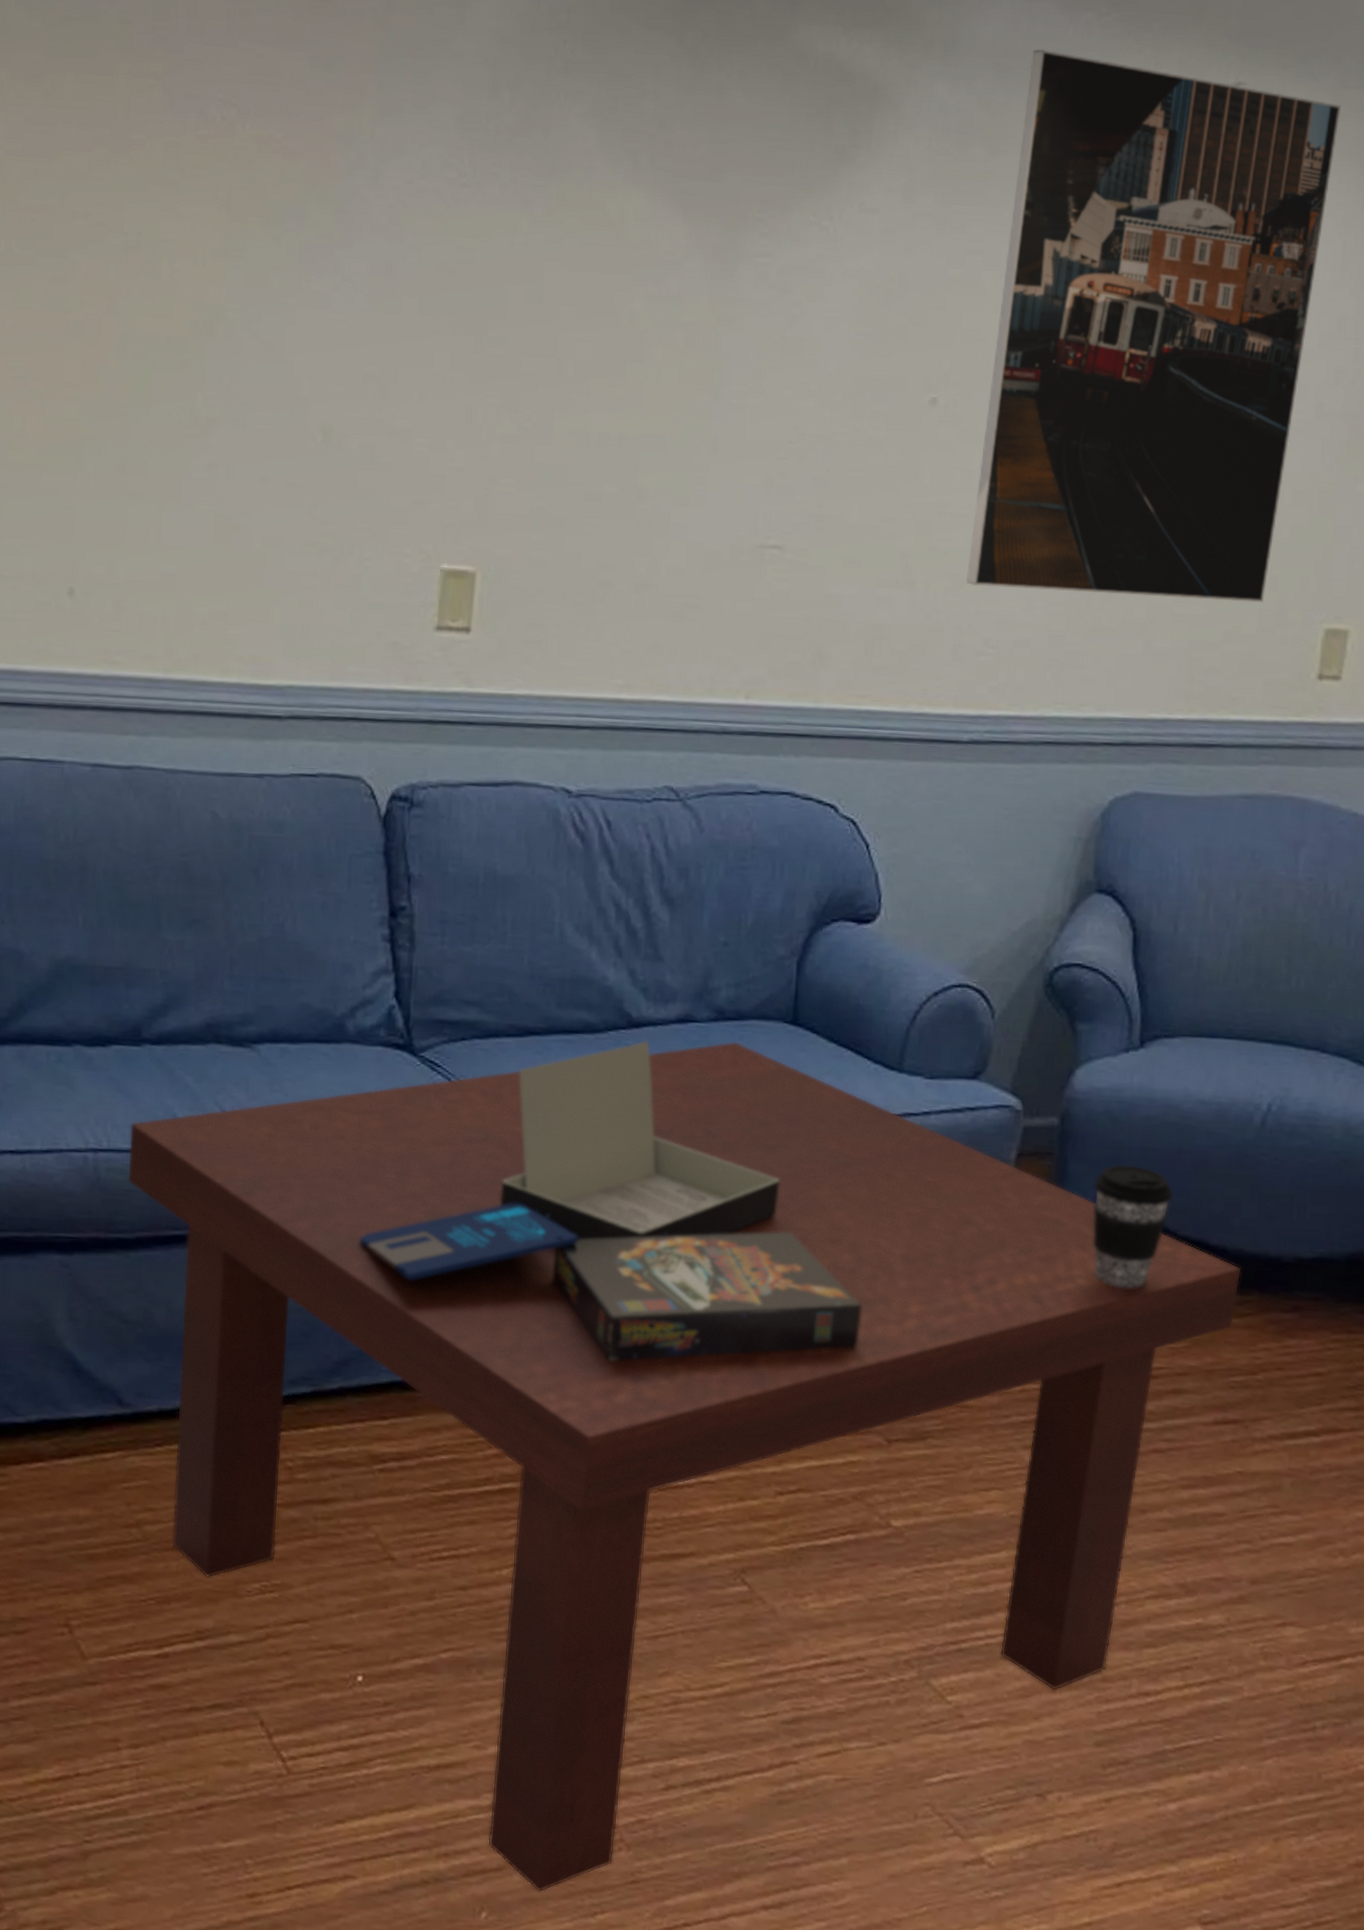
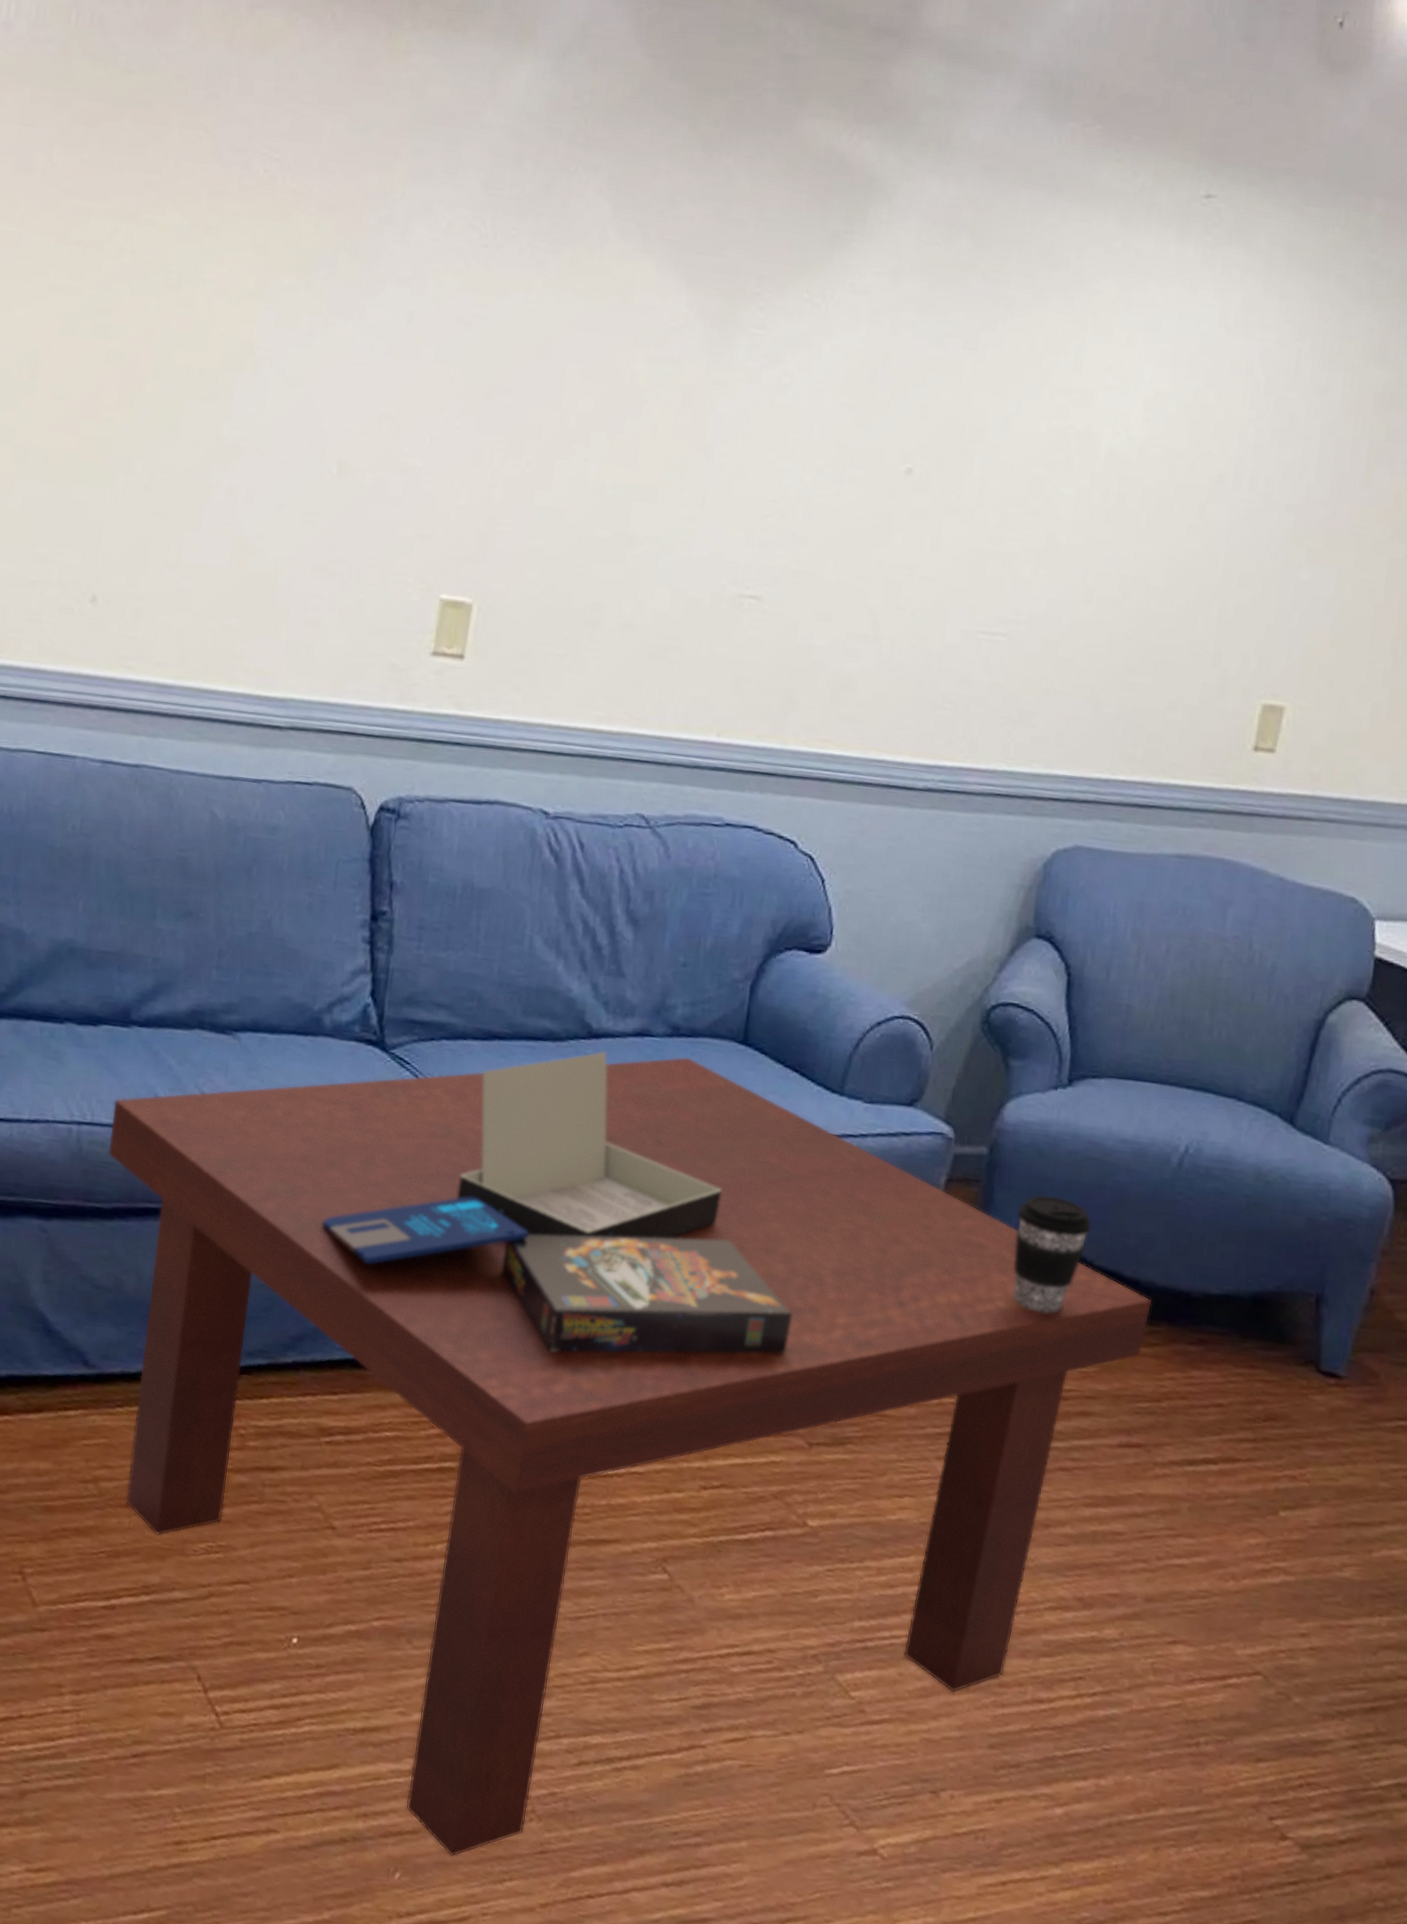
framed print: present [966,49,1342,603] -> none [930,153,1303,676]

